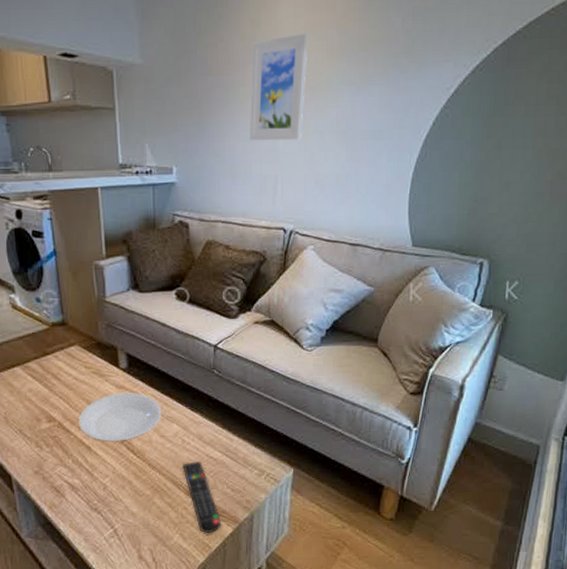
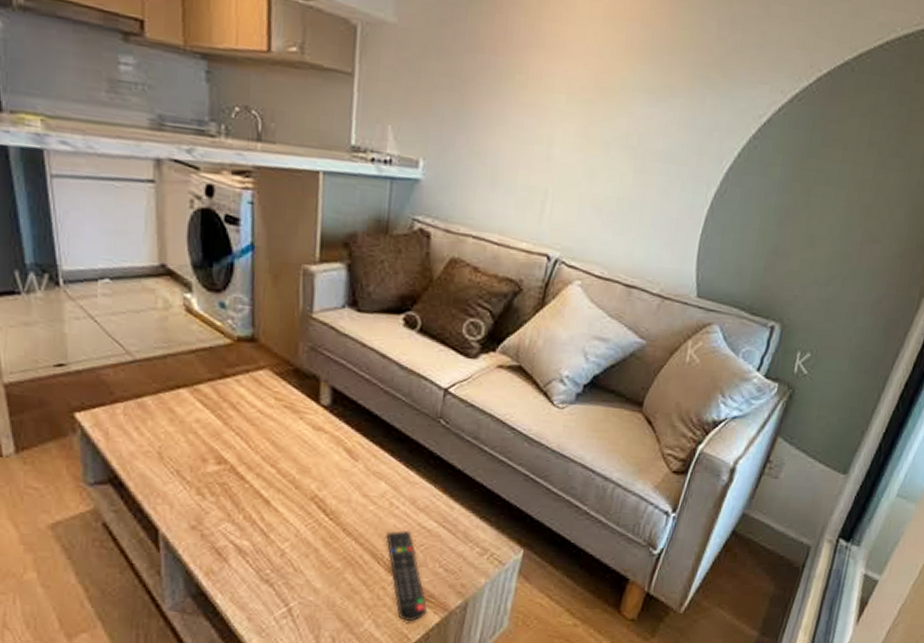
plate: present [79,392,162,441] -> none [258,435,369,497]
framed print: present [249,33,308,141] -> none [519,20,606,150]

